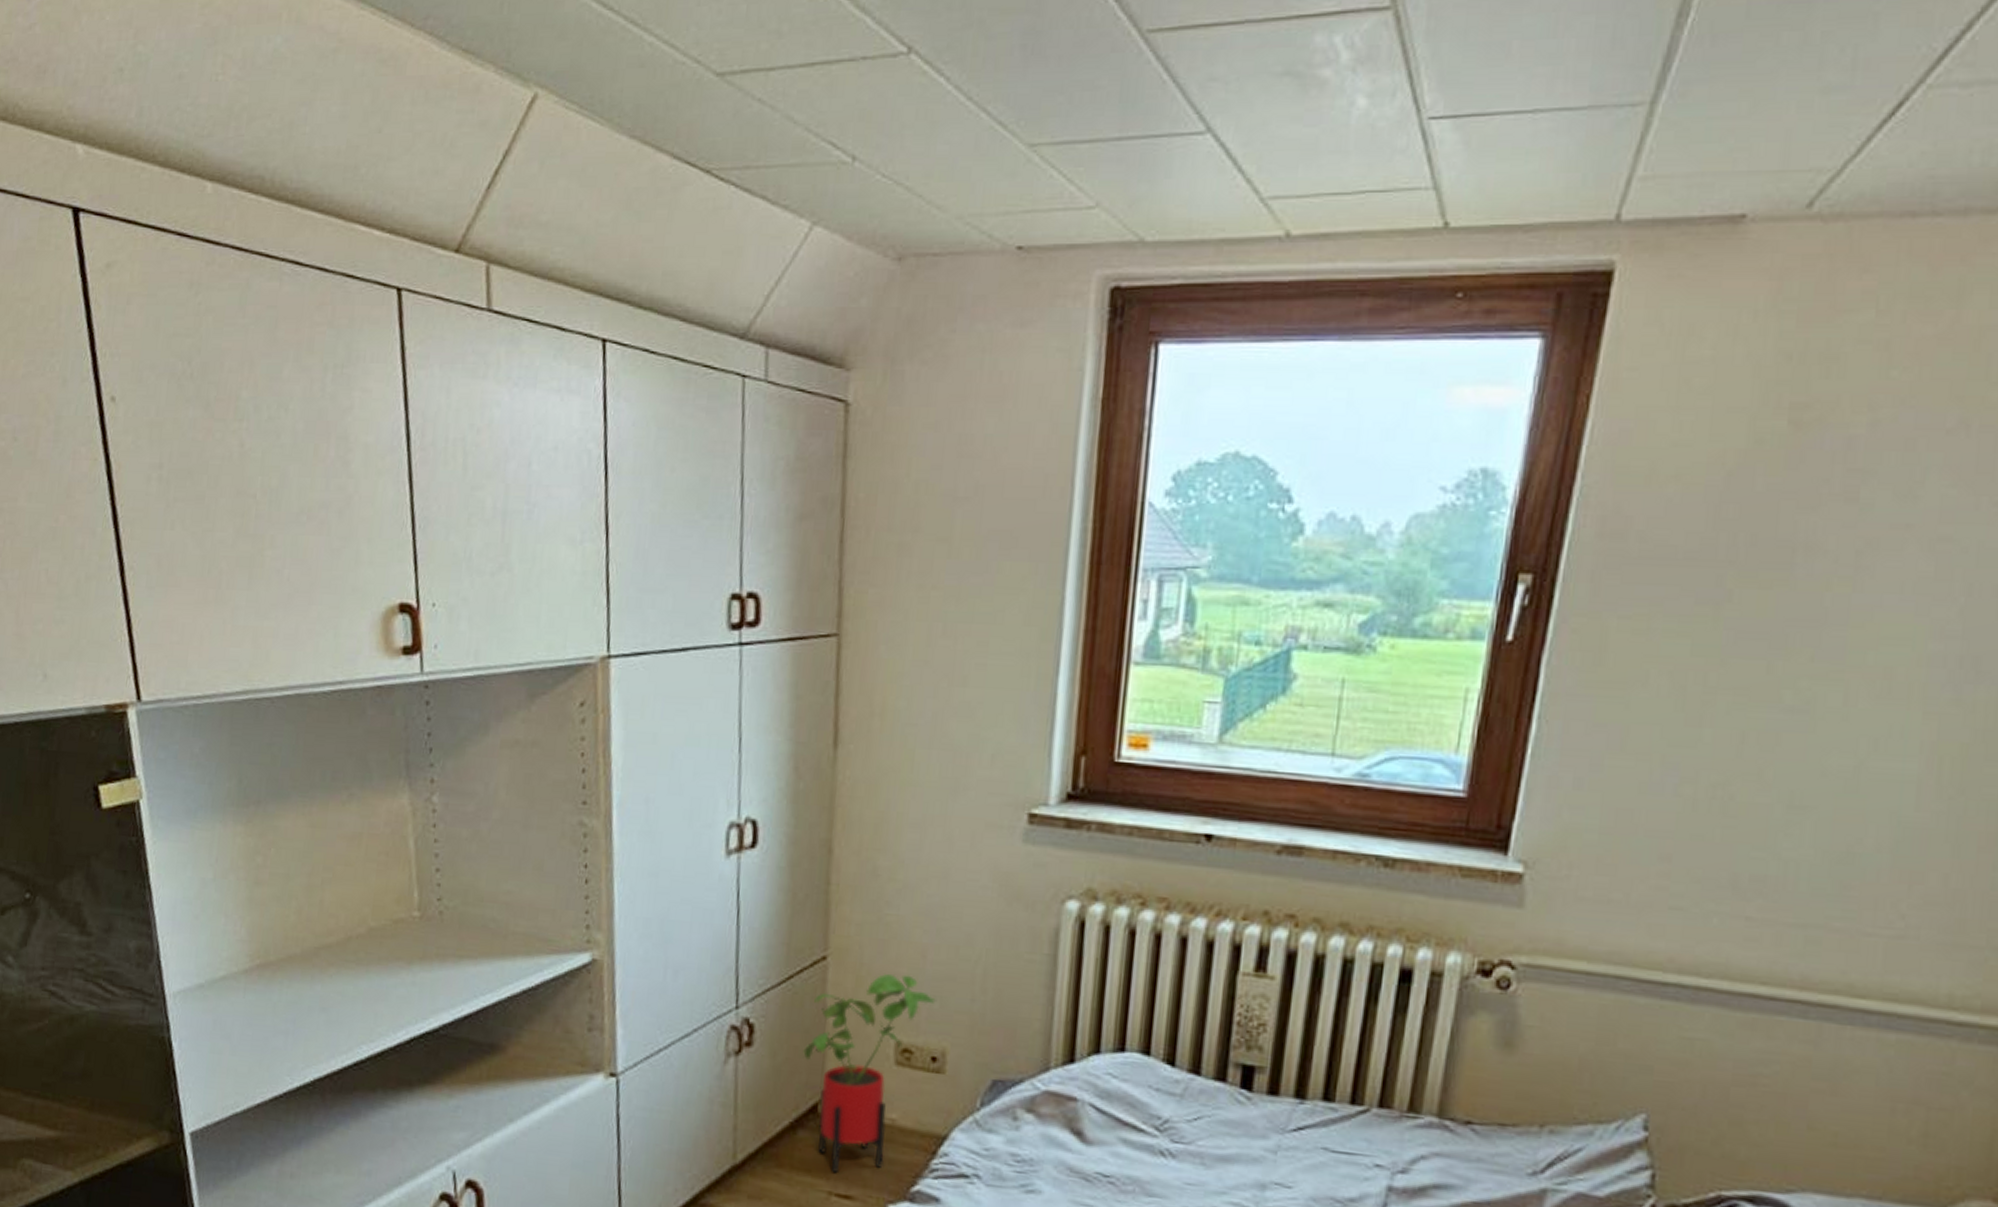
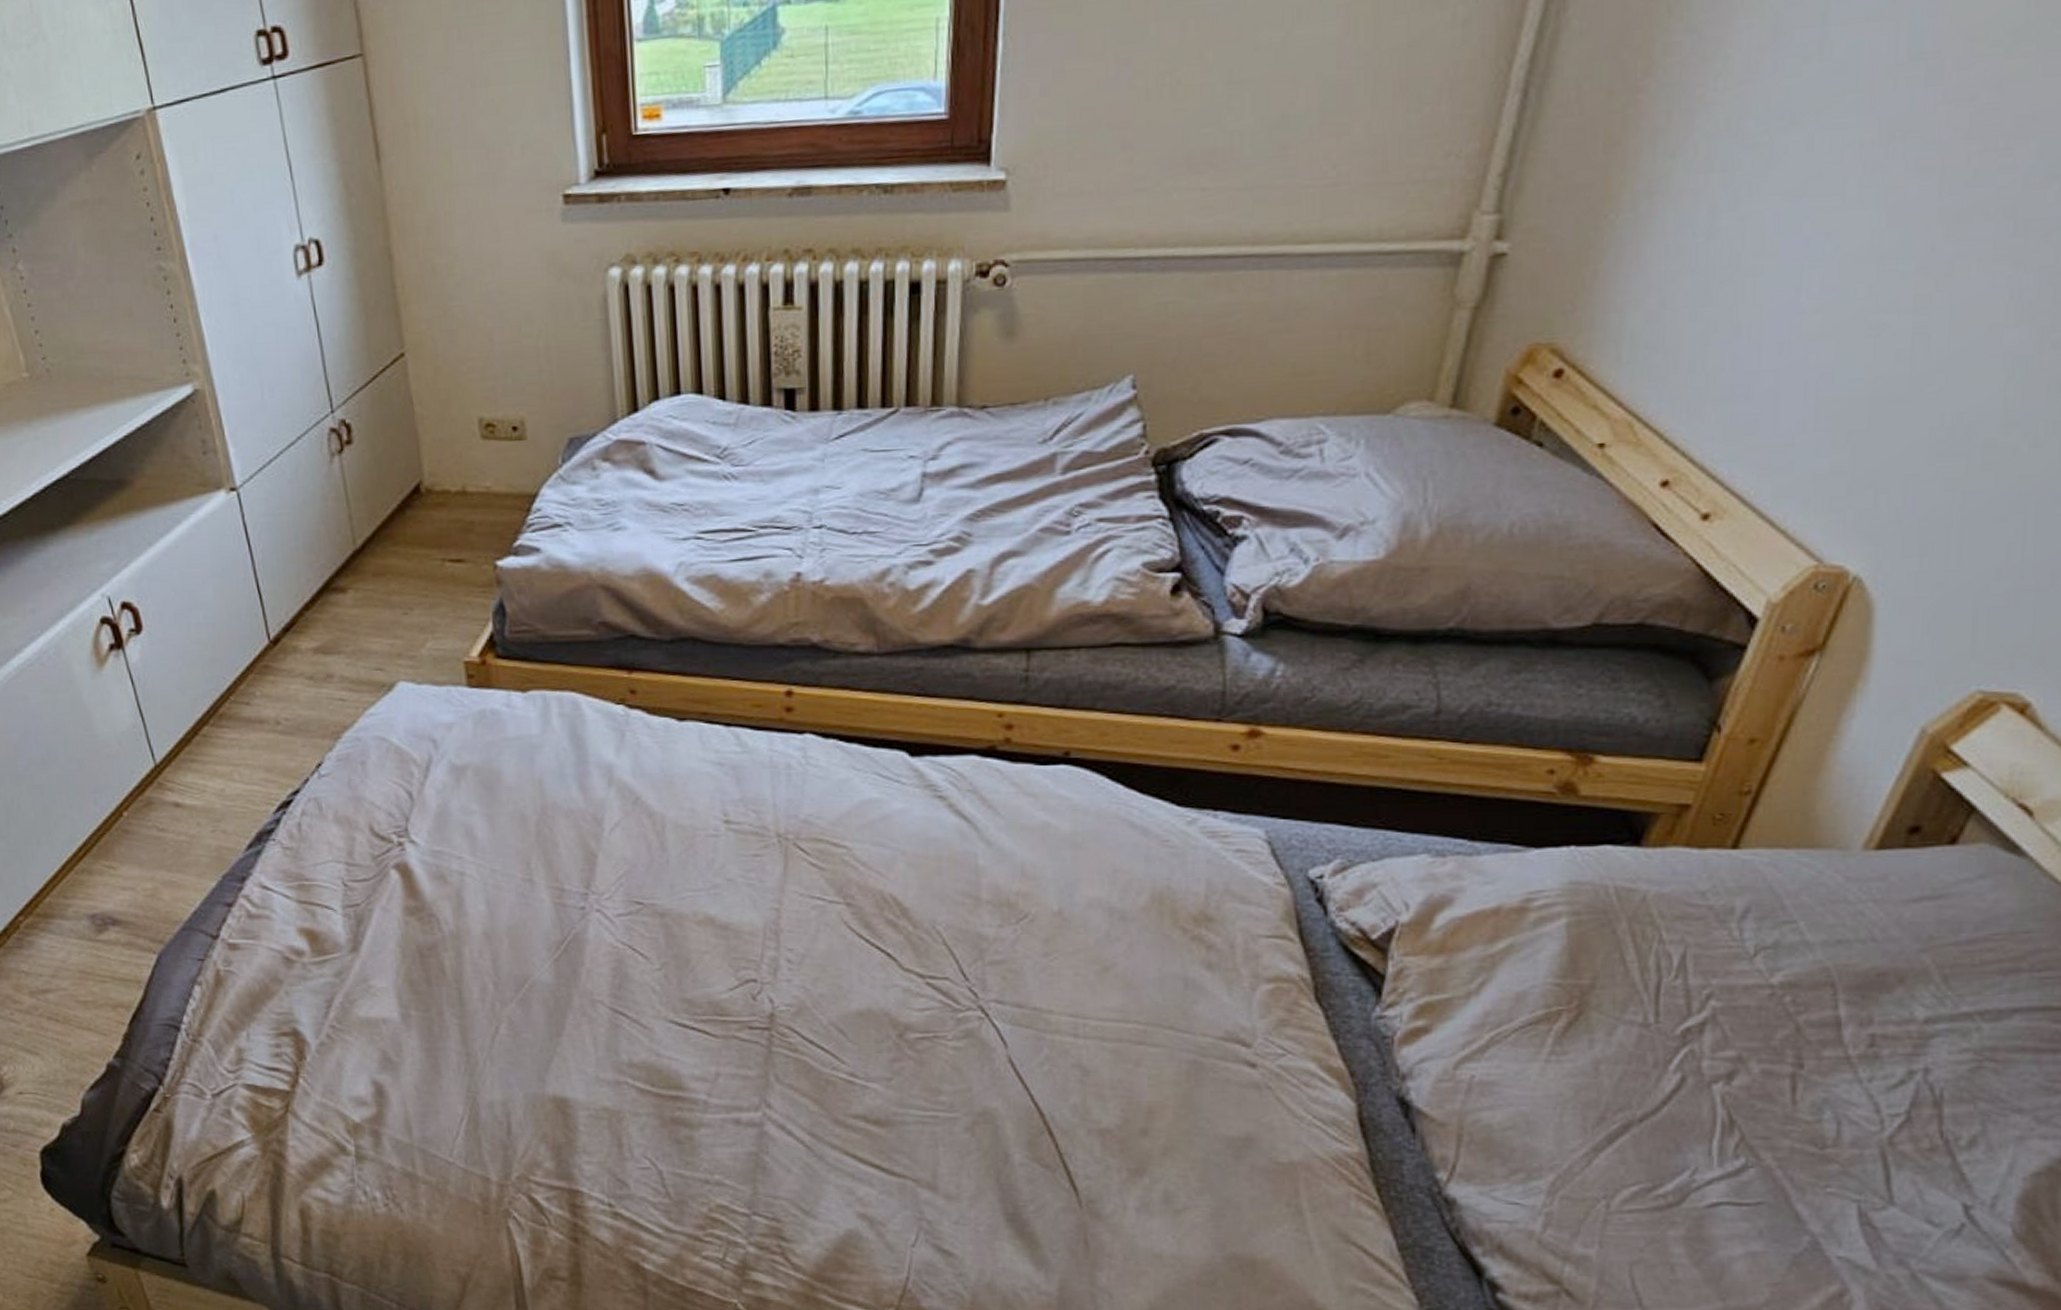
house plant: present [803,973,936,1174] -> none [398,358,508,542]

